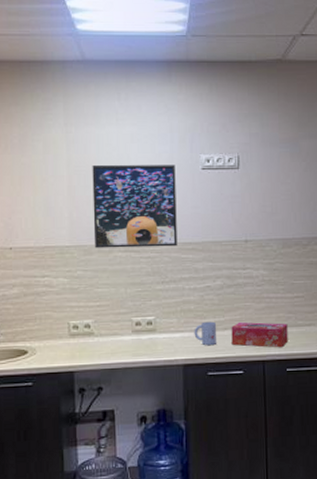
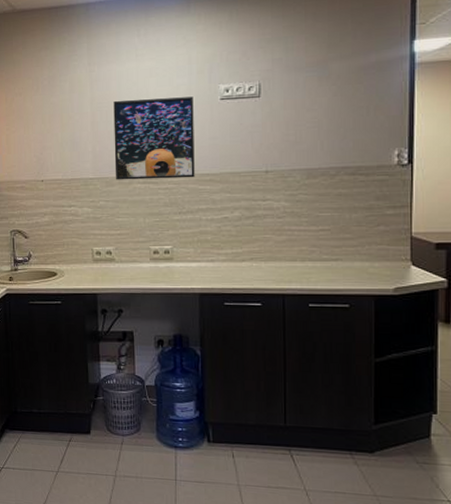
mug: present [194,321,217,346] -> none [211,252,235,277]
tissue box: present [231,321,288,348] -> none [249,254,311,282]

